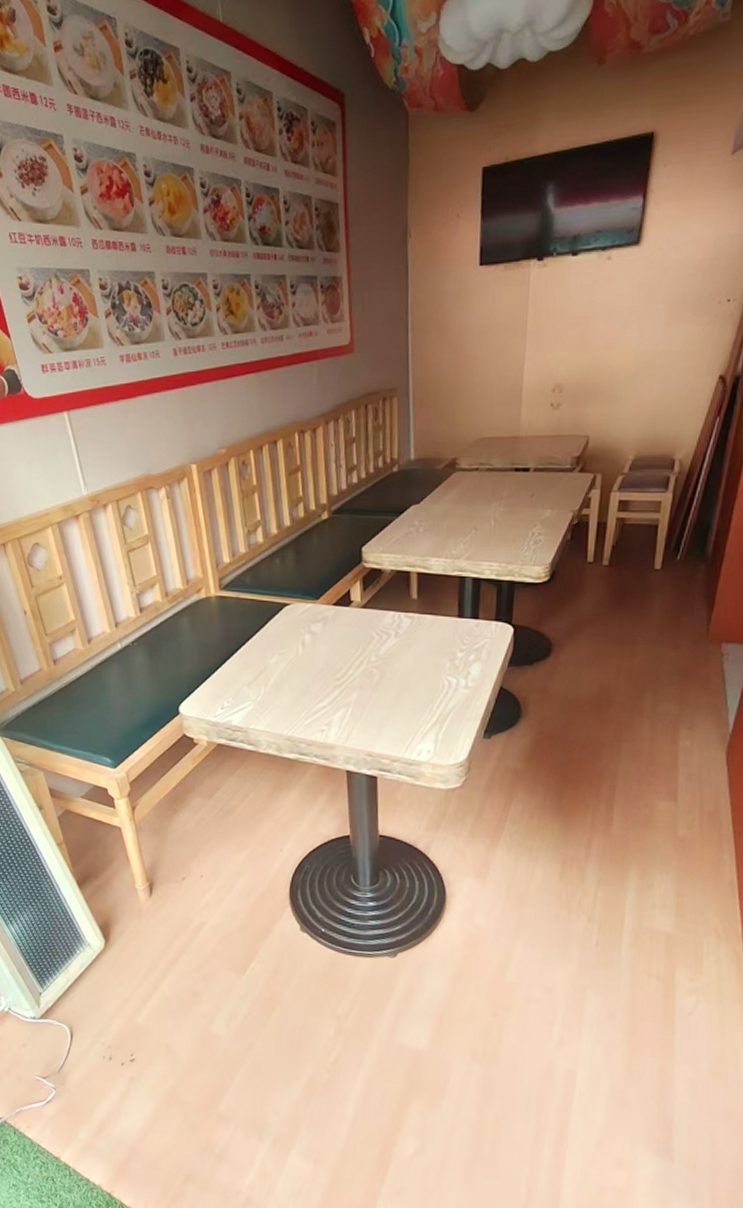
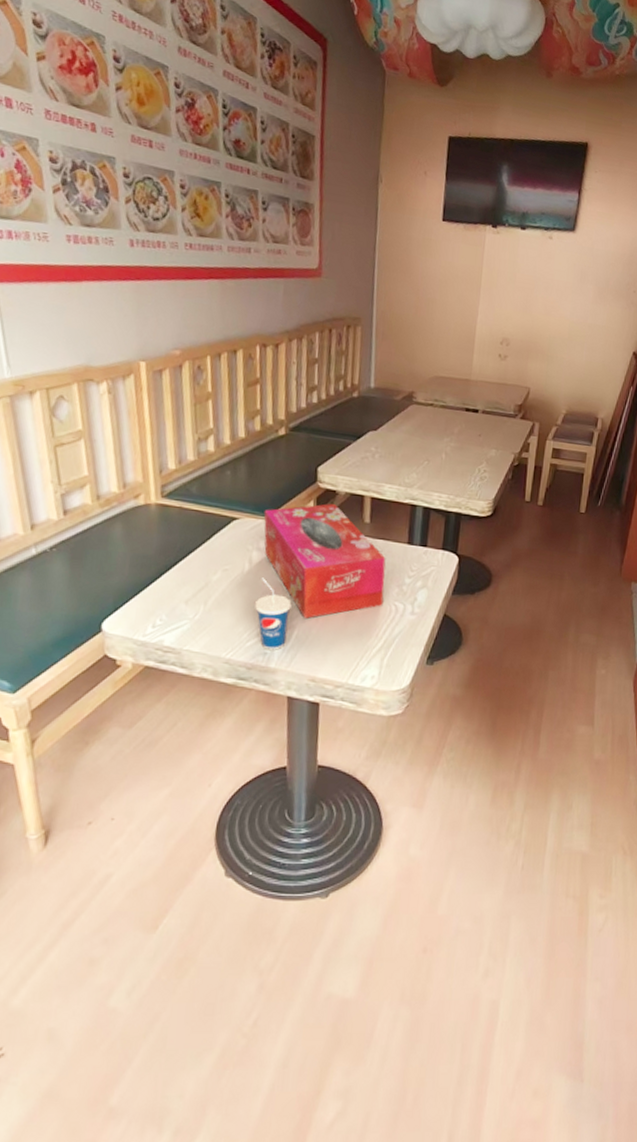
cup: none [311,659,345,727] -> present [255,577,292,650]
tissue box: none [313,582,436,696] -> present [264,503,386,618]

